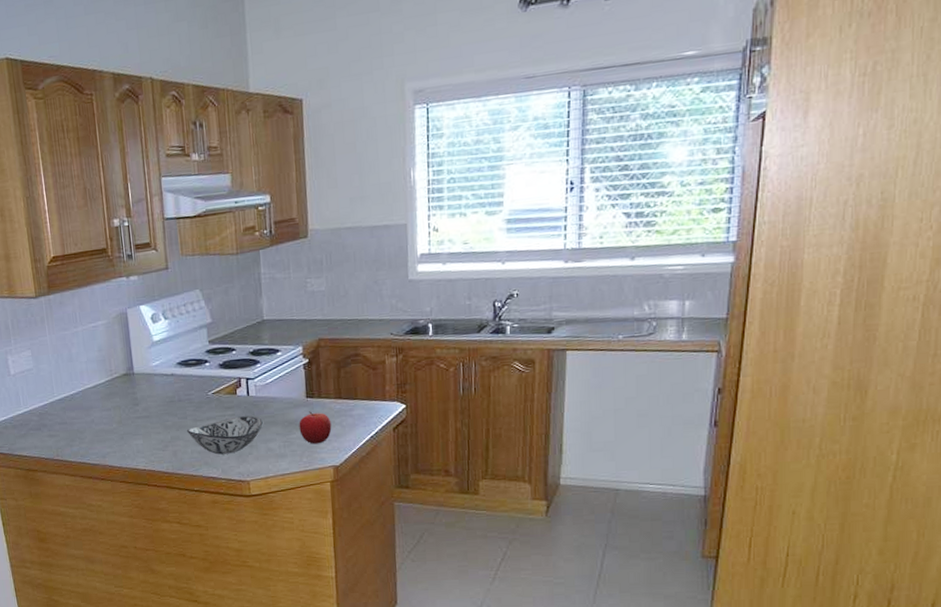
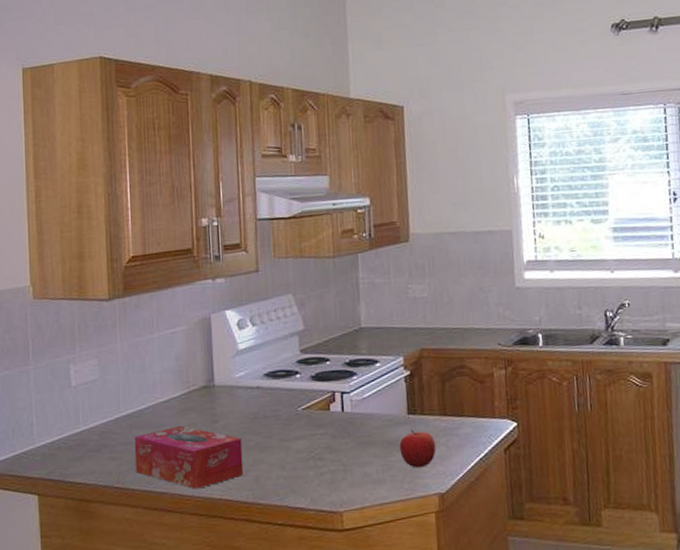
tissue box: none [68,408,163,461] -> present [134,425,244,489]
decorative bowl: present [186,415,264,455] -> none [271,434,360,481]

